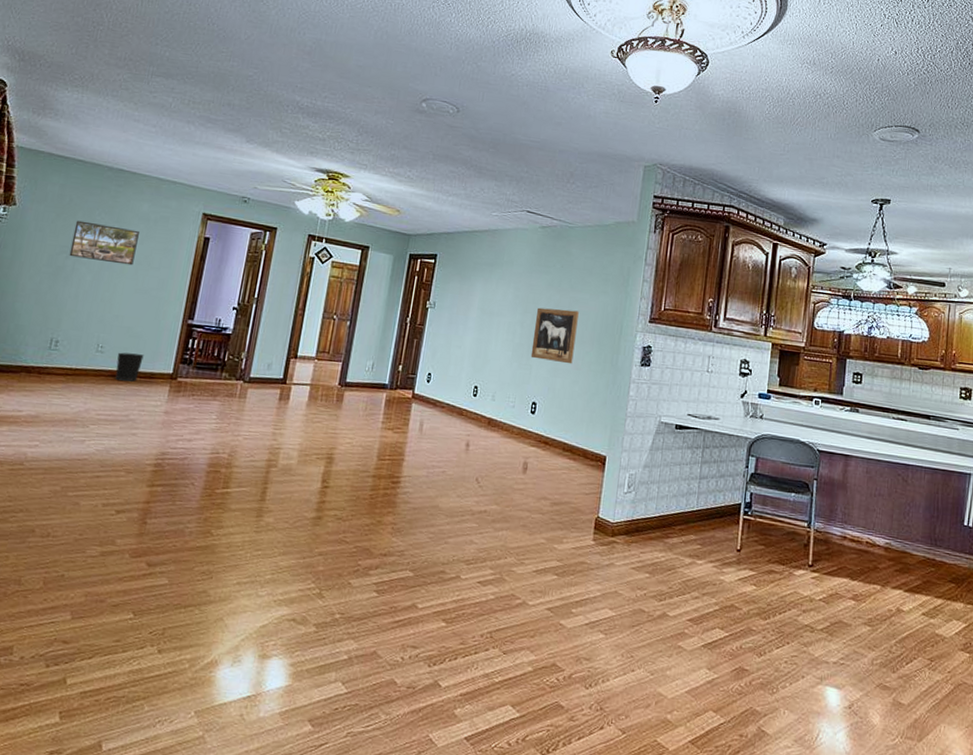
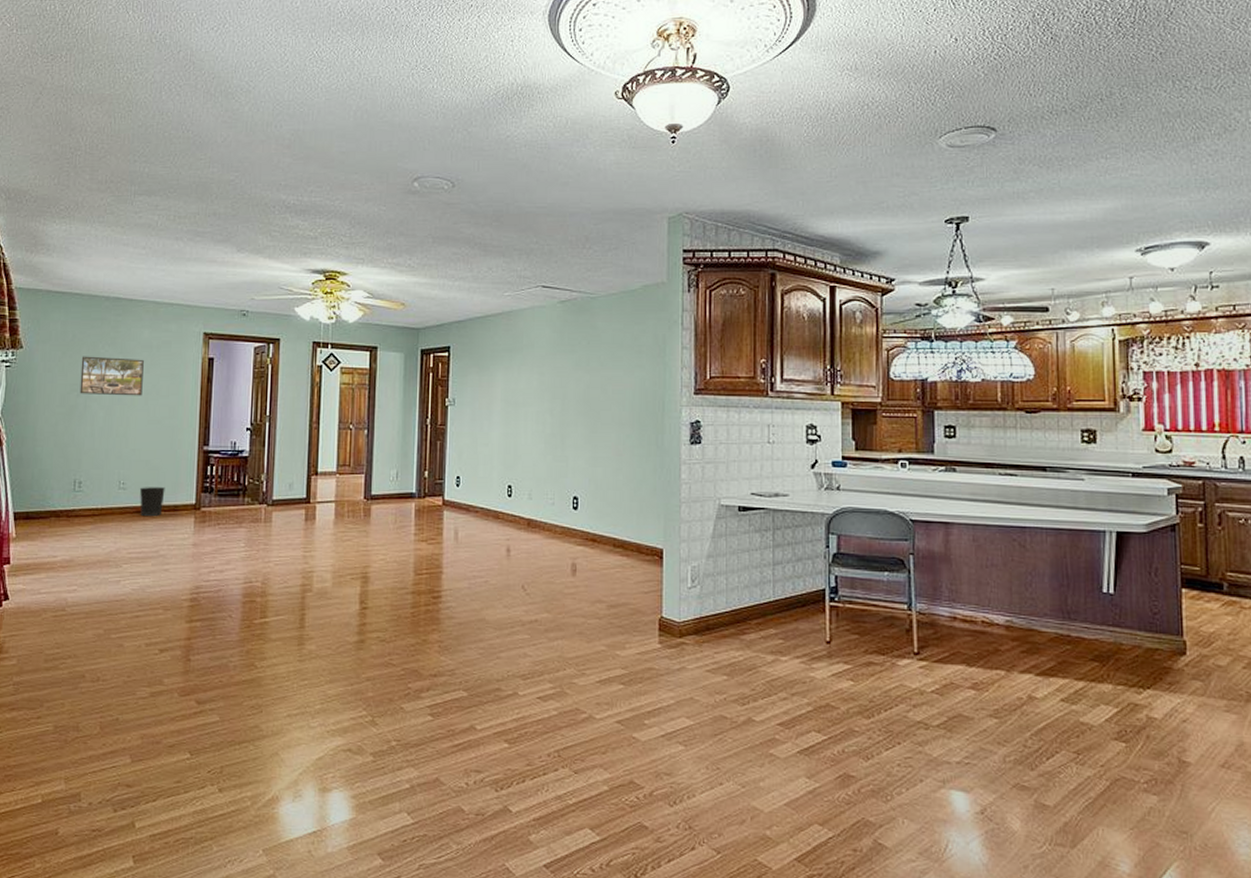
wall art: present [530,307,579,364] -> none [565,390,613,451]

